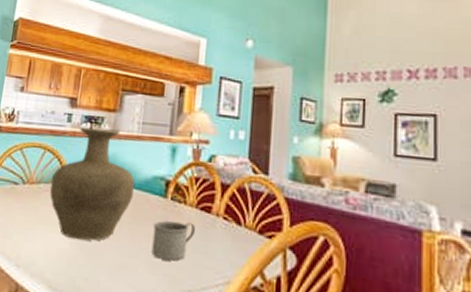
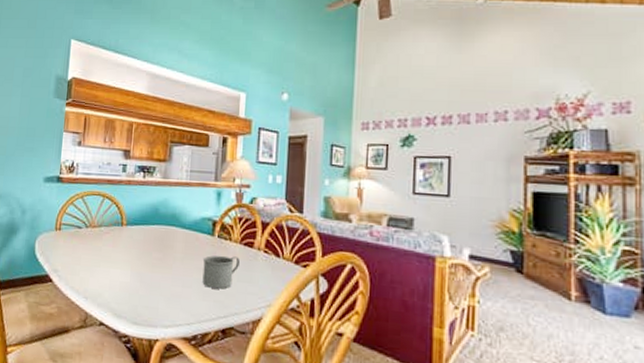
vase: present [50,126,135,241] -> none [110,176,185,275]

